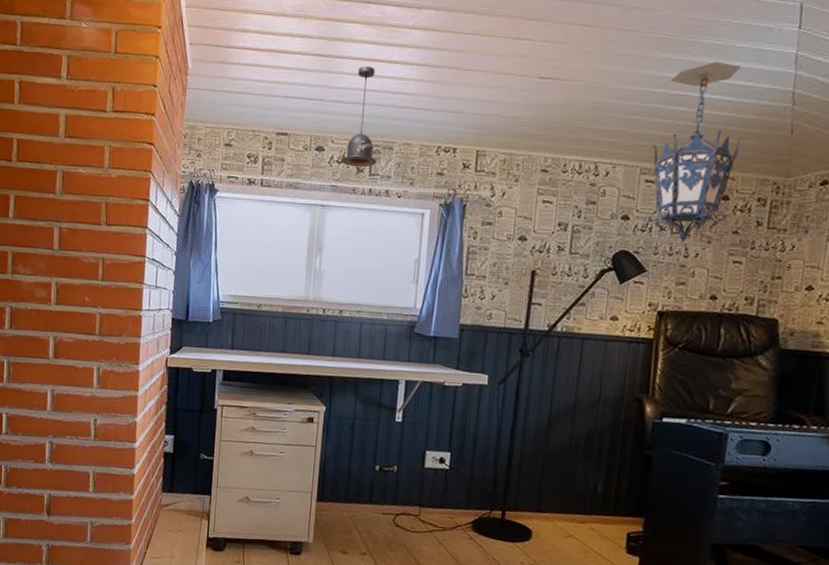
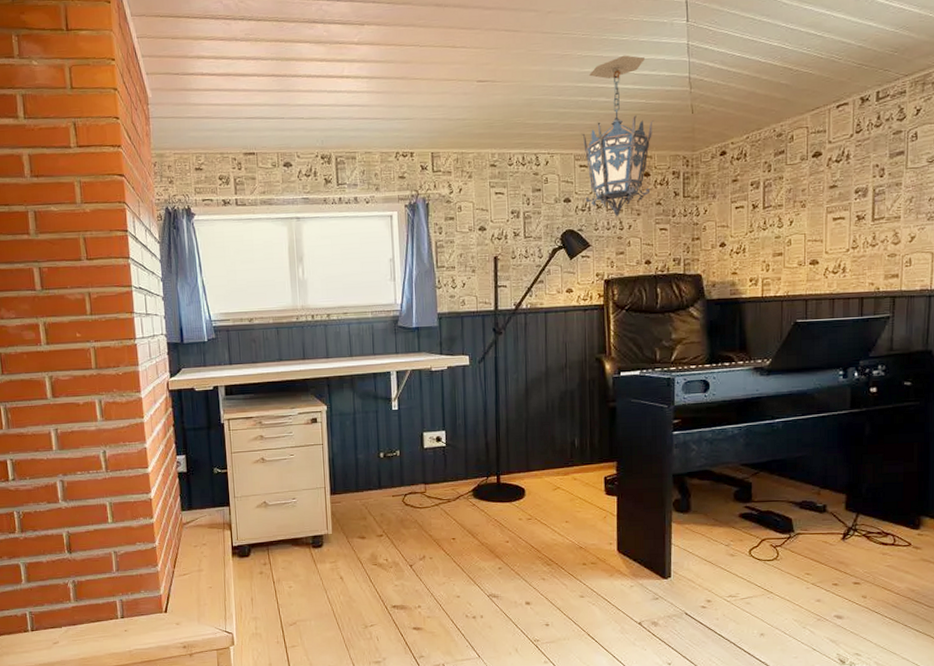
pendant lamp: present [340,66,377,168] -> none [308,82,343,179]

